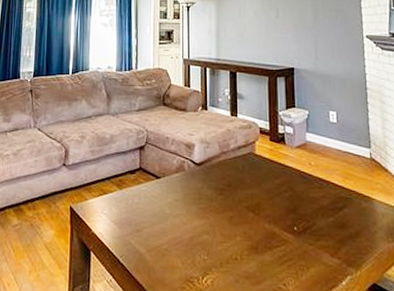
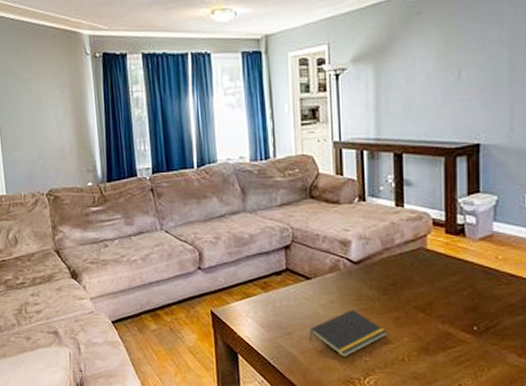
notepad: none [156,207,224,256] -> present [309,309,388,358]

